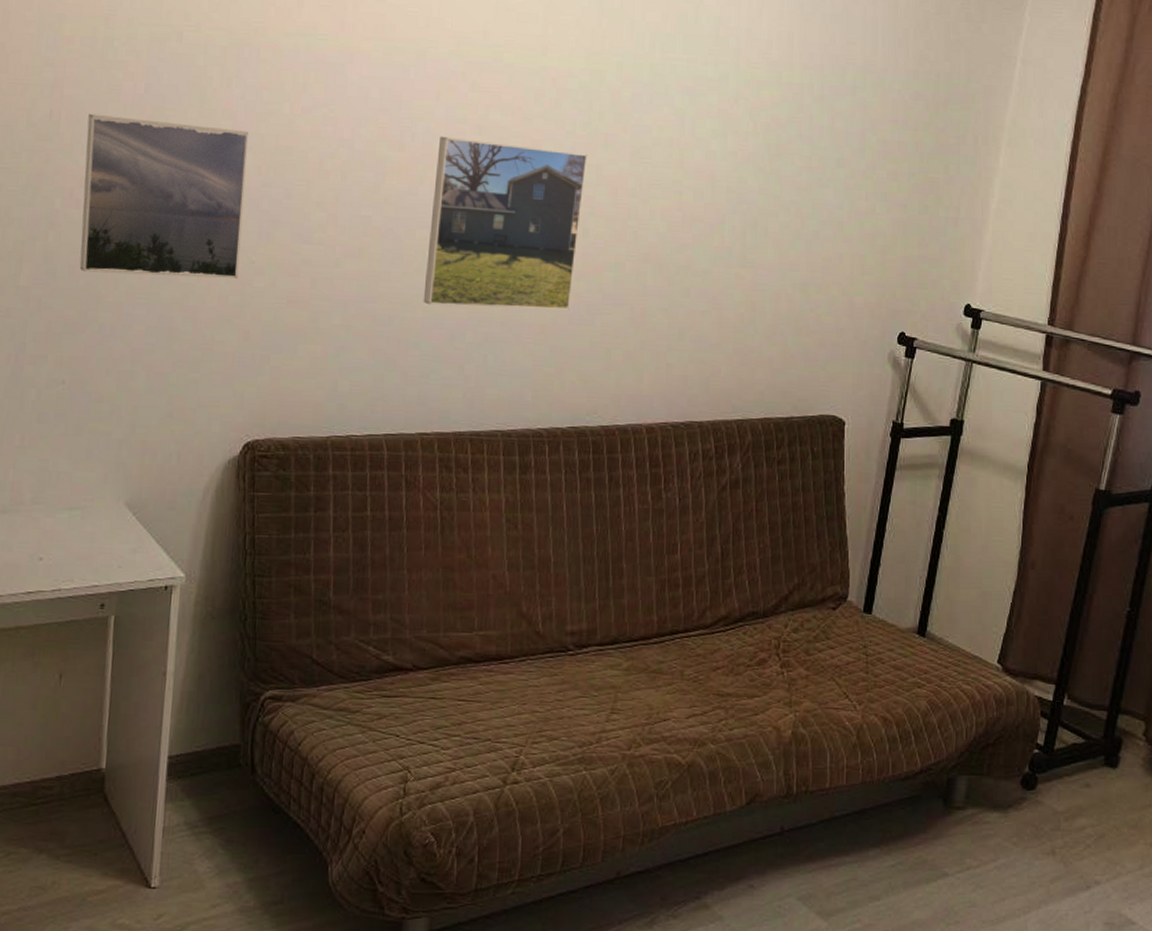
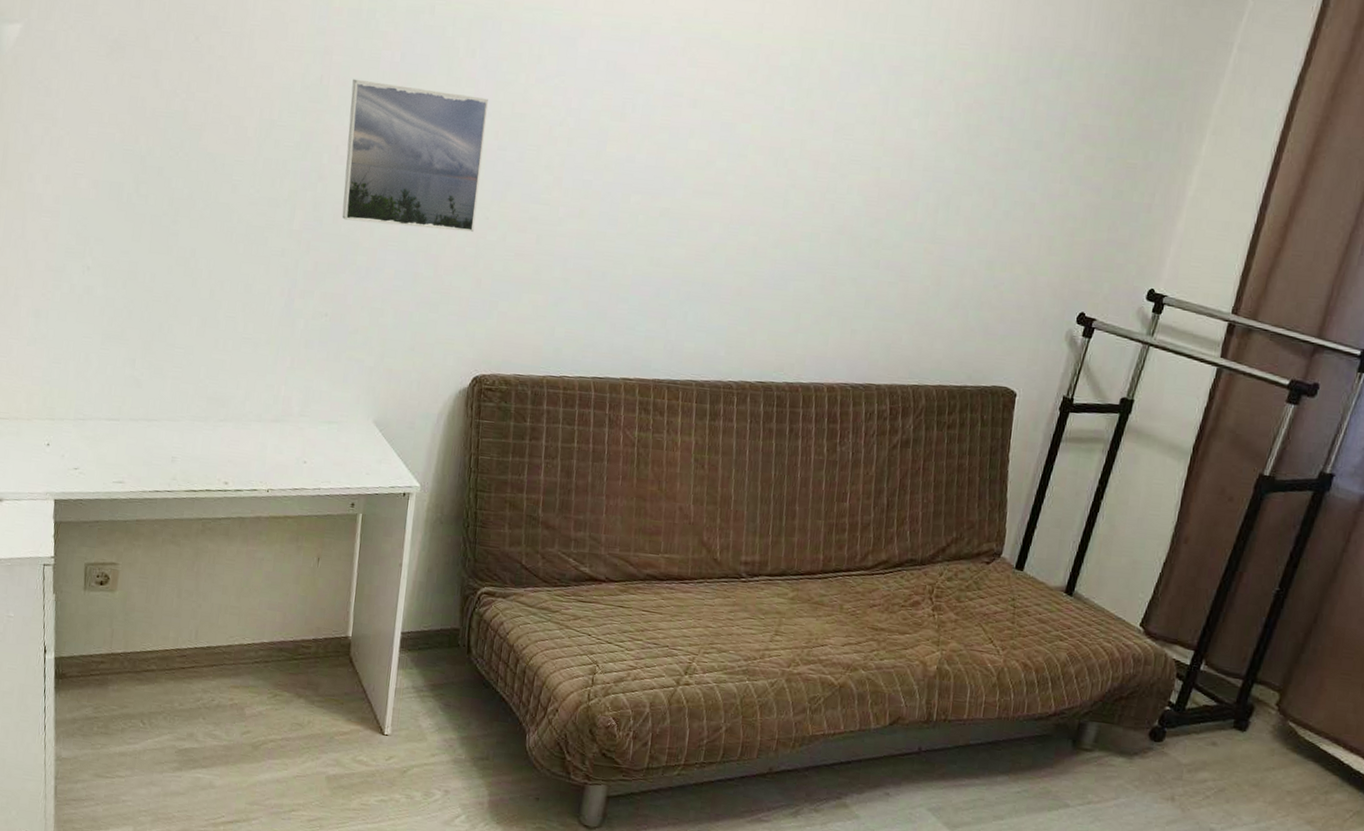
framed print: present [423,136,587,310] -> none [633,108,793,275]

